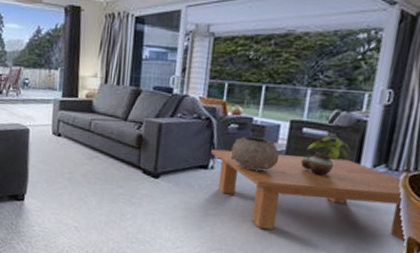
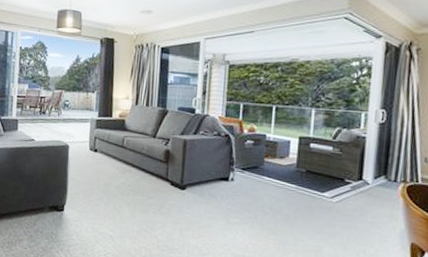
coffee table: present [211,149,405,242] -> none [231,162,409,247]
ceramic pot: present [230,136,280,172] -> none [248,151,292,183]
potted plant: present [300,132,351,176] -> none [310,147,353,187]

